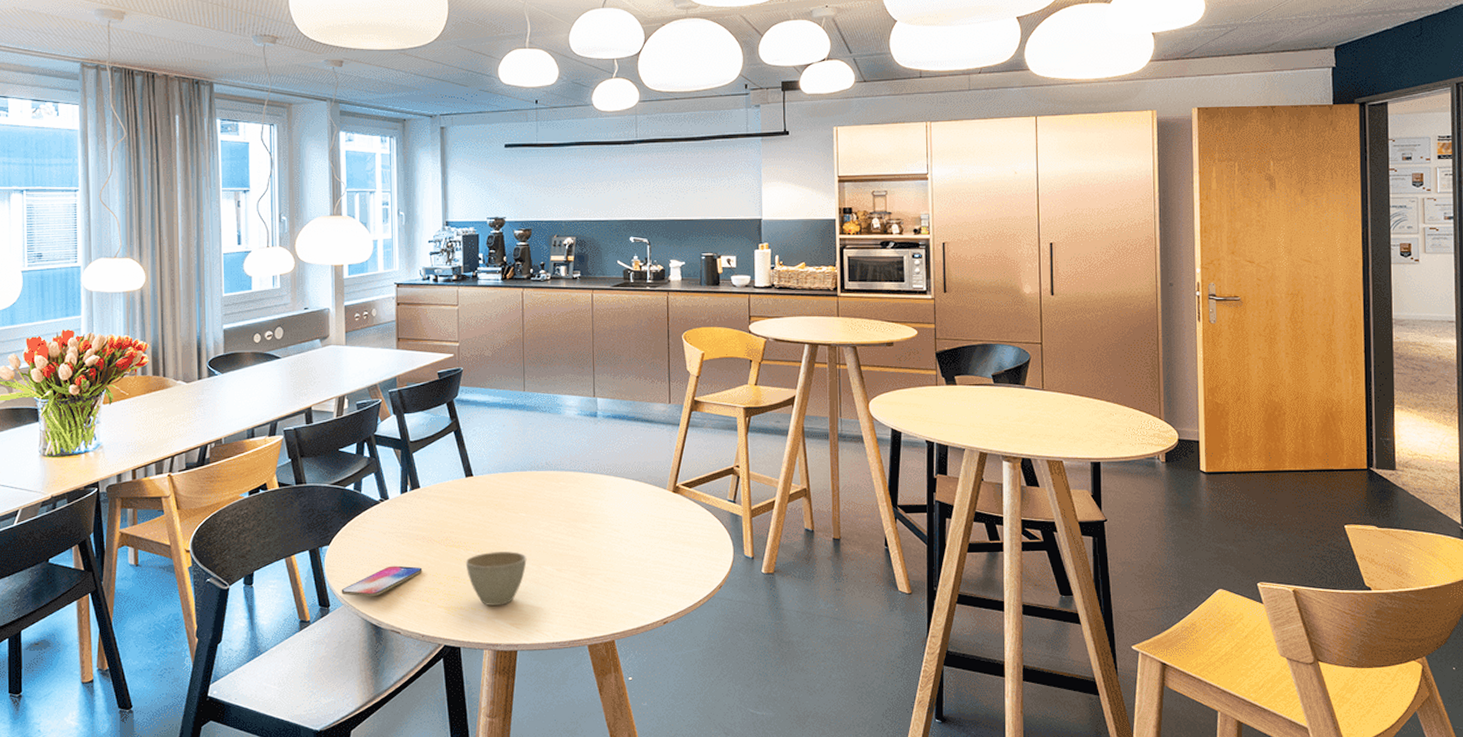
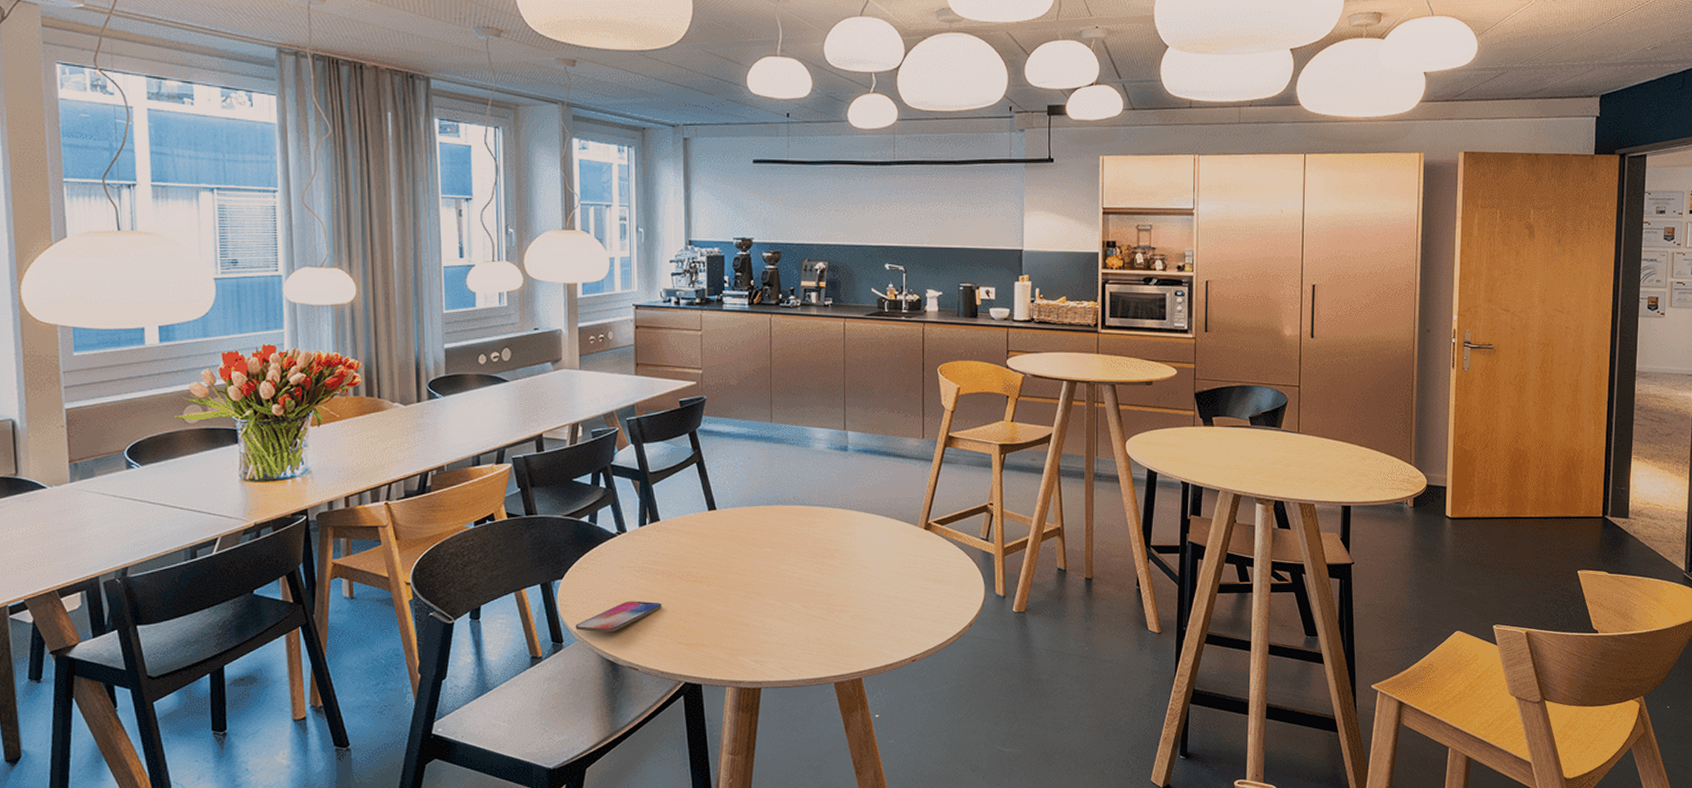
cup: present [465,551,527,606] -> none [707,587,772,642]

